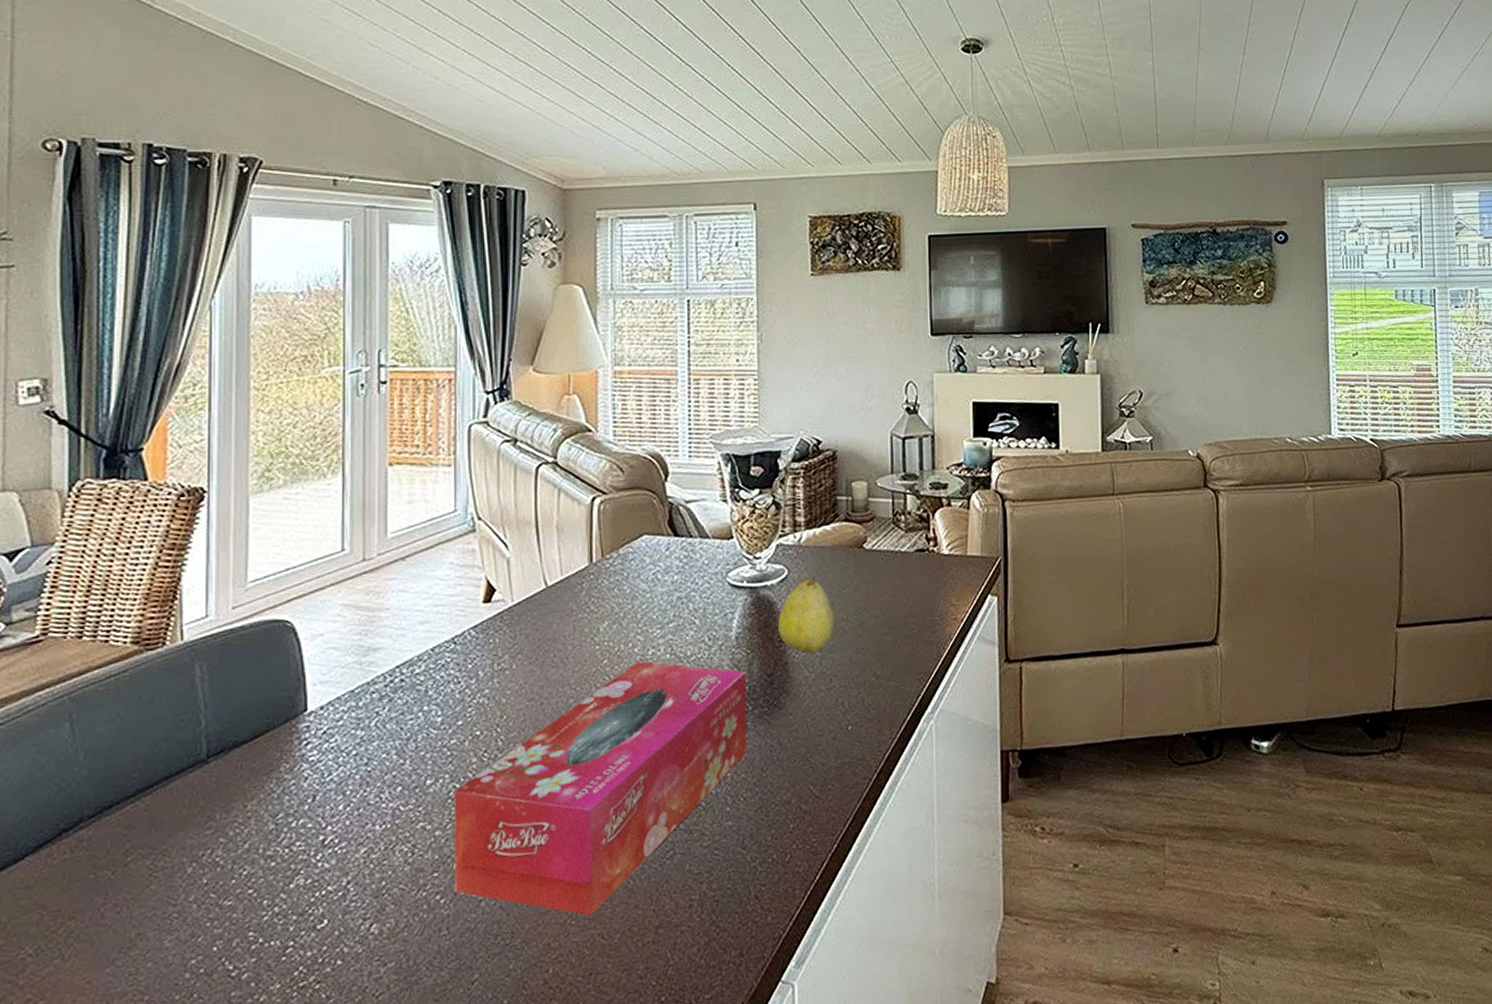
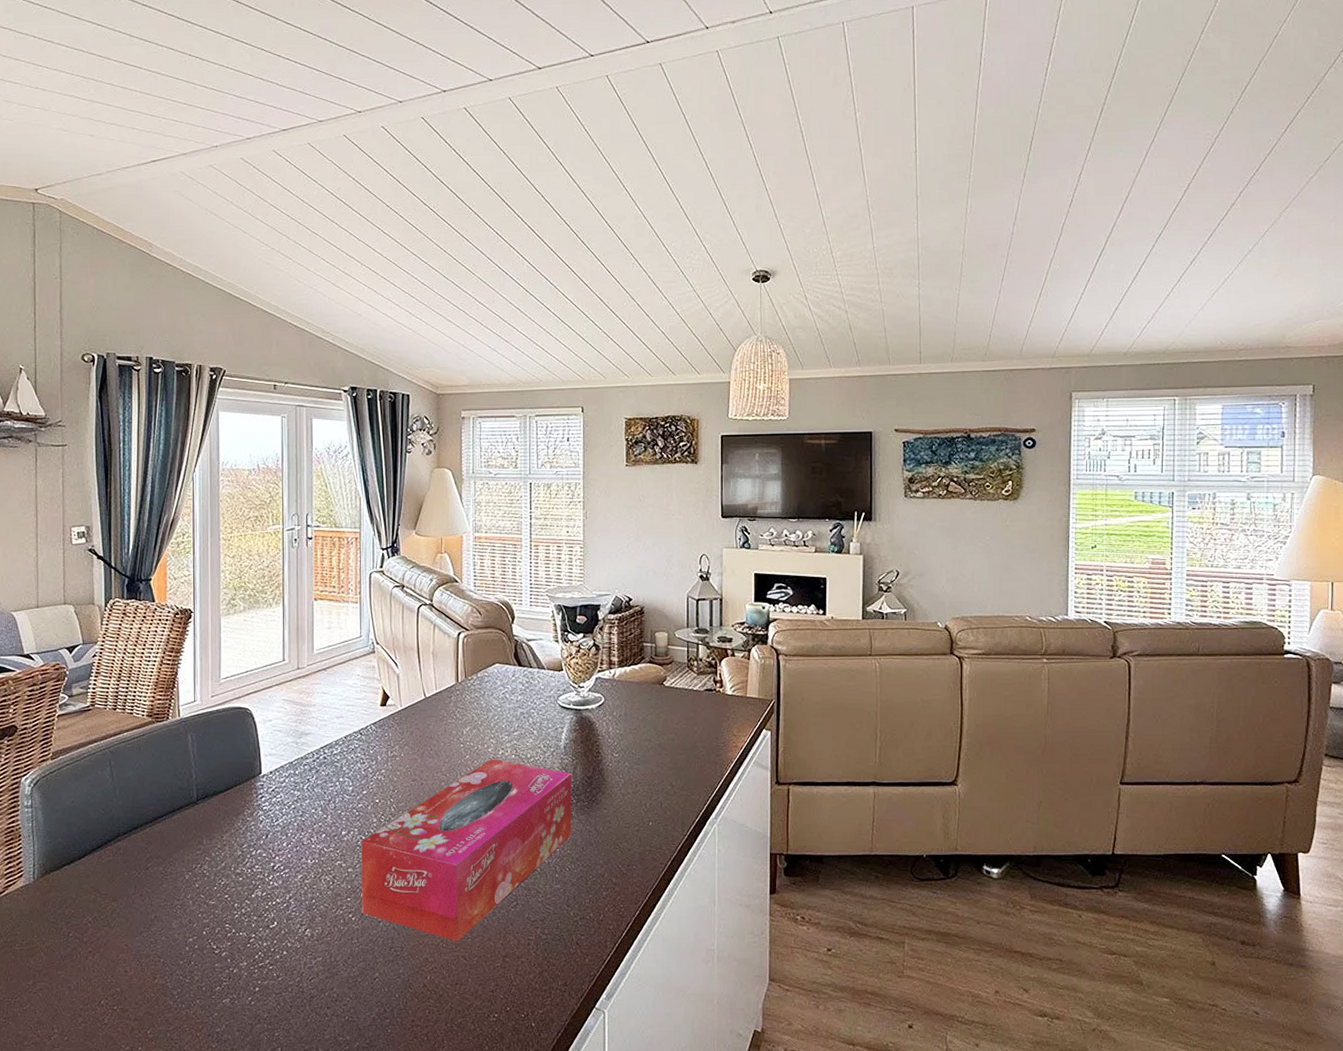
fruit: present [778,575,835,654] -> none [597,703,640,764]

